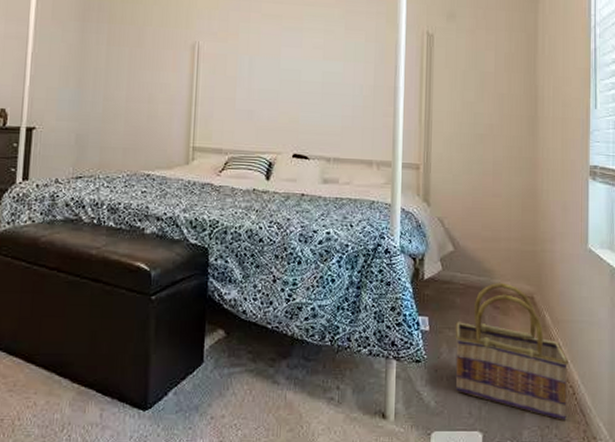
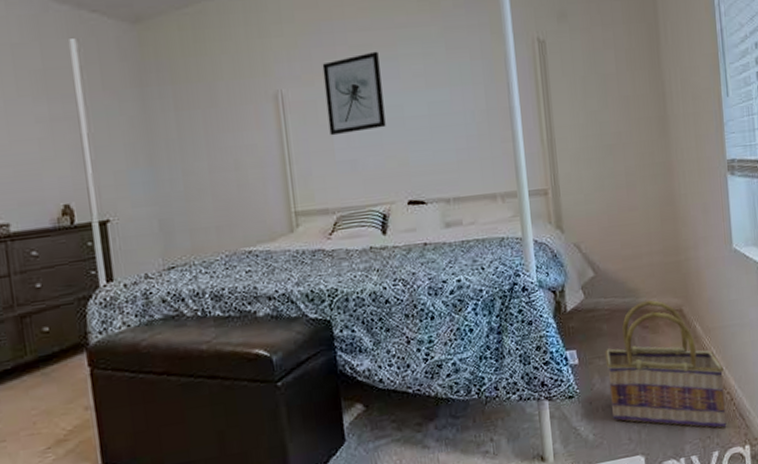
wall art: none [234,21,286,87] -> present [322,51,386,136]

